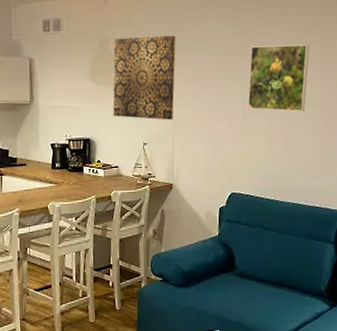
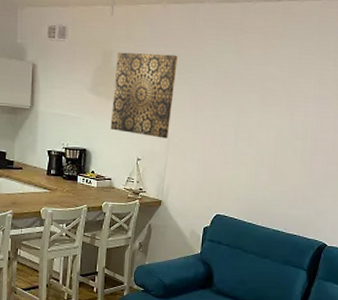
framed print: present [247,44,310,112] -> none [240,74,306,142]

